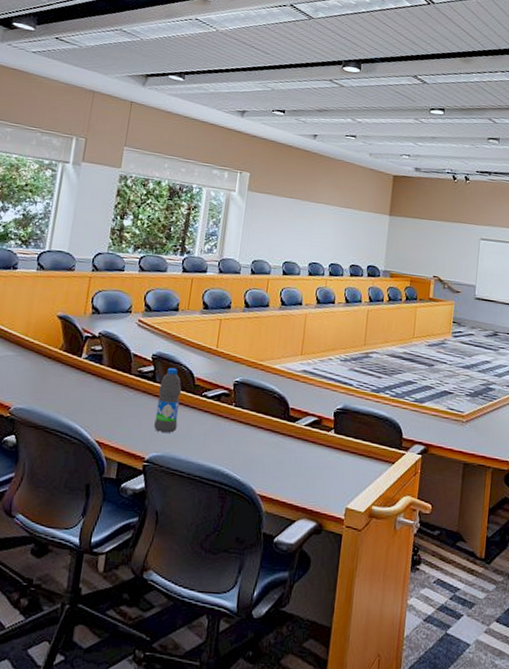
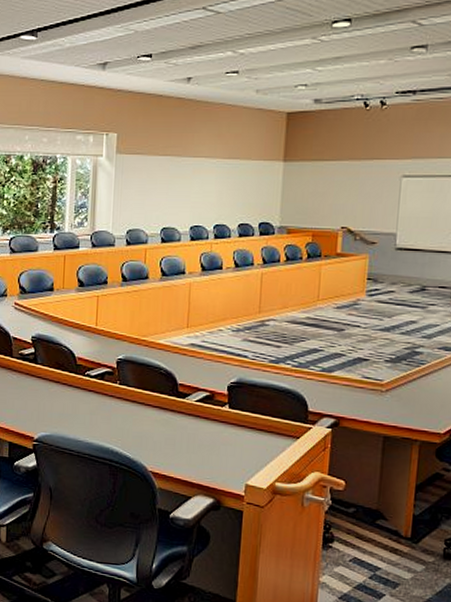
water bottle: present [154,367,182,433] -> none [40,348,64,413]

